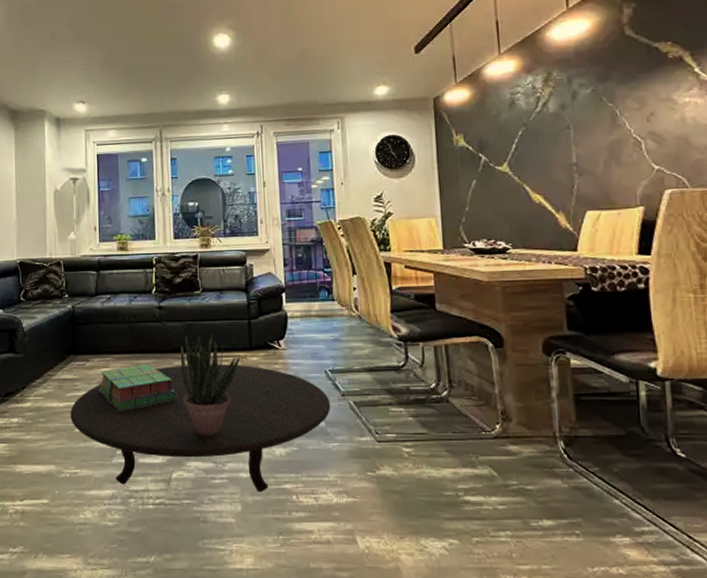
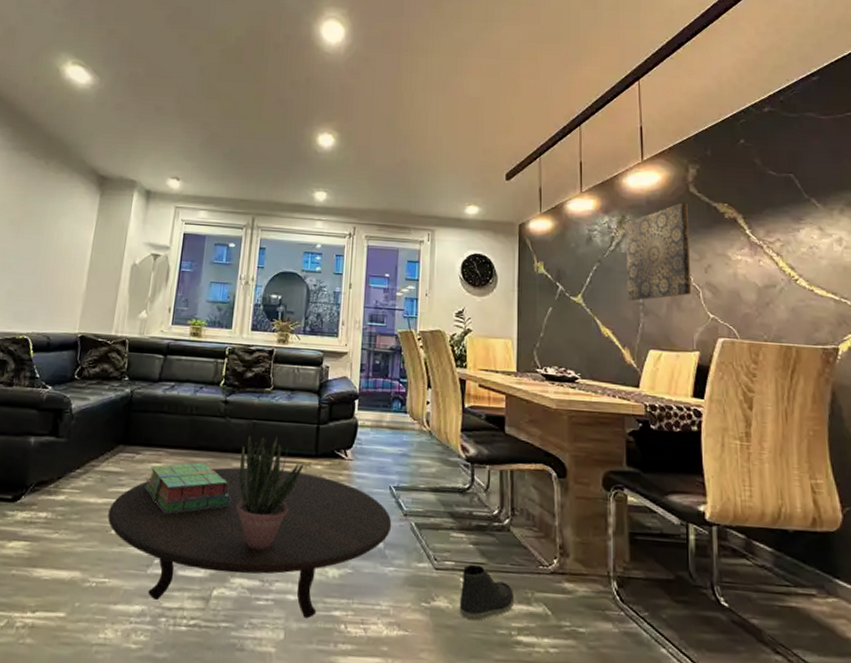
sneaker: none [404,434,459,485] -> present [459,564,515,621]
wall art: none [552,48,633,162] -> present [626,202,692,301]

